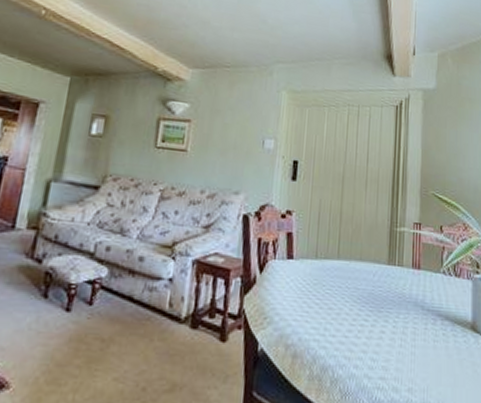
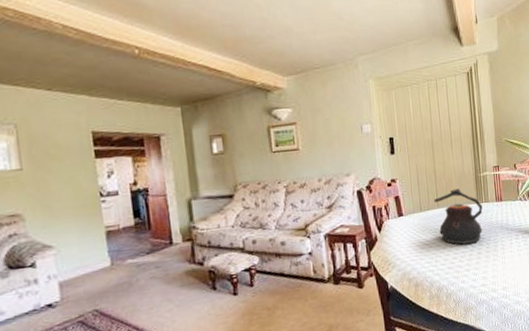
teapot: none [335,239,394,316] -> present [434,188,483,245]

